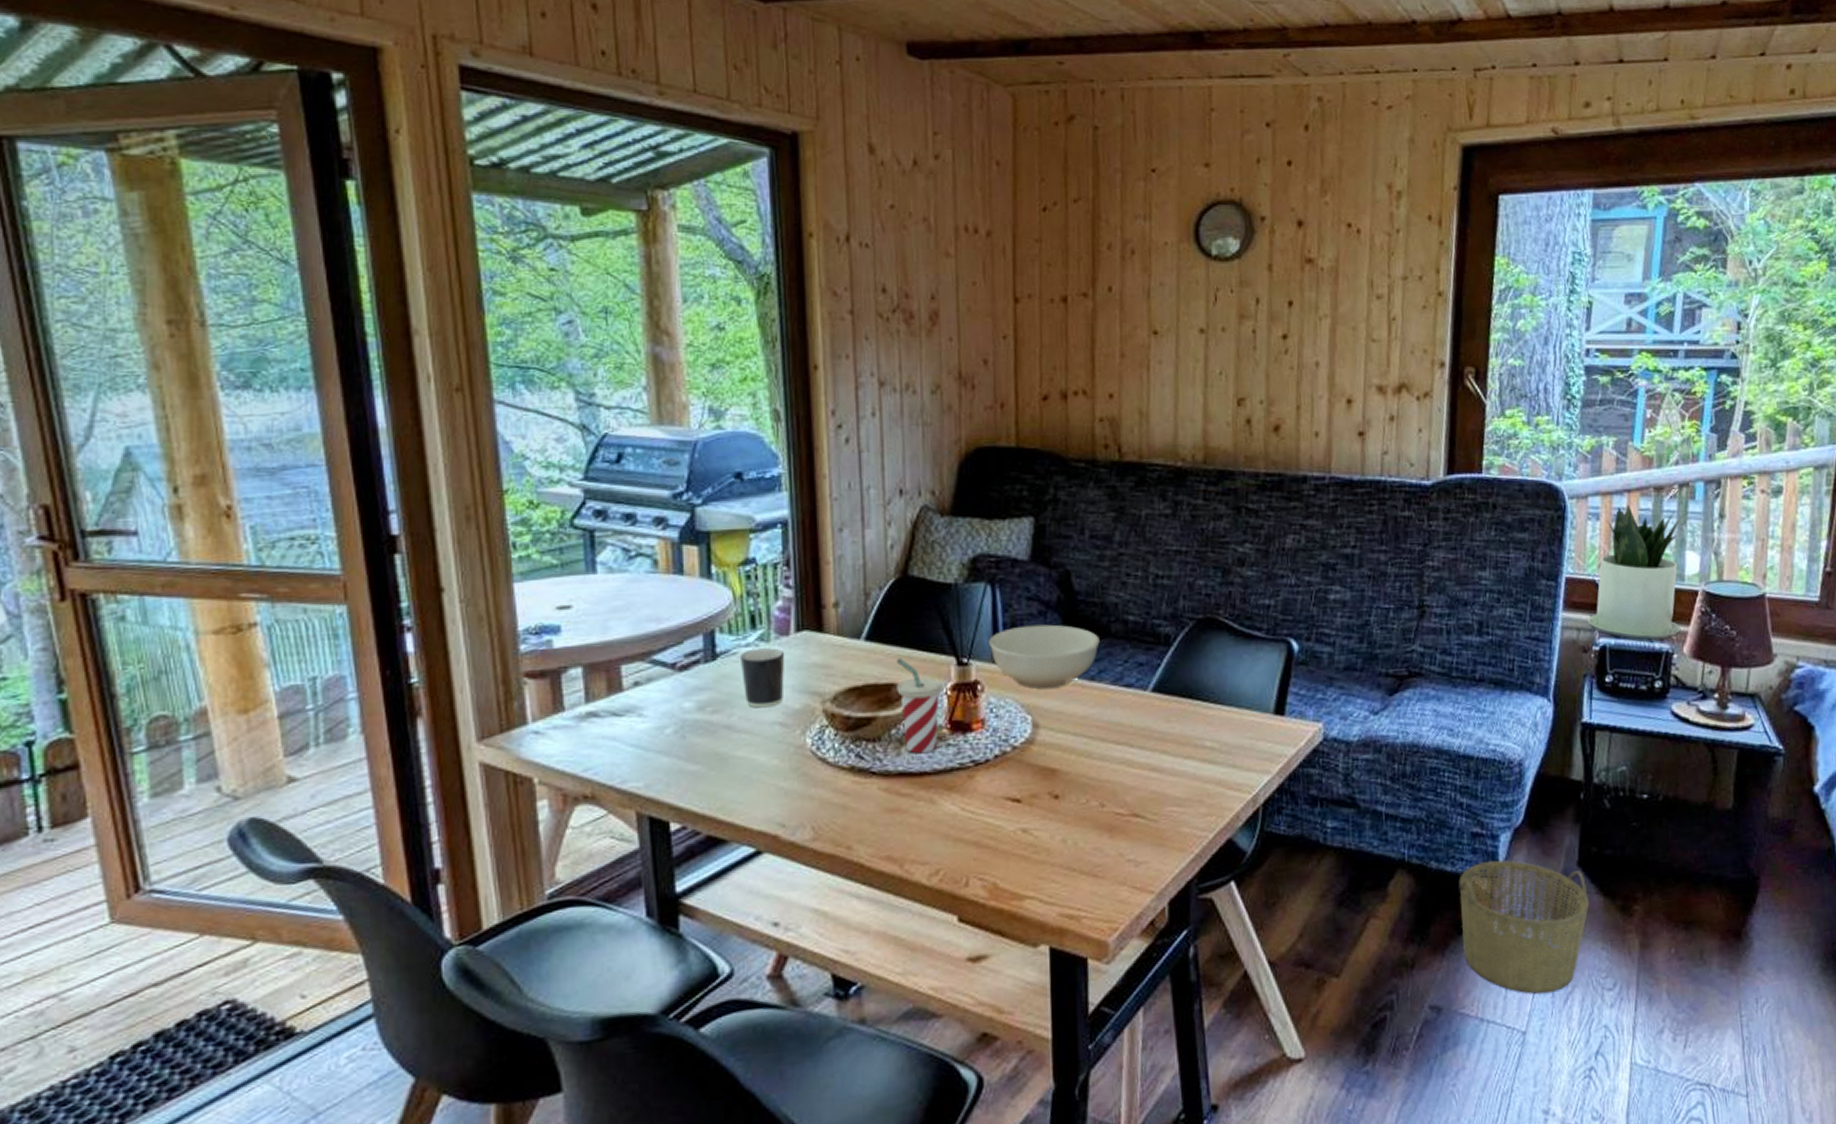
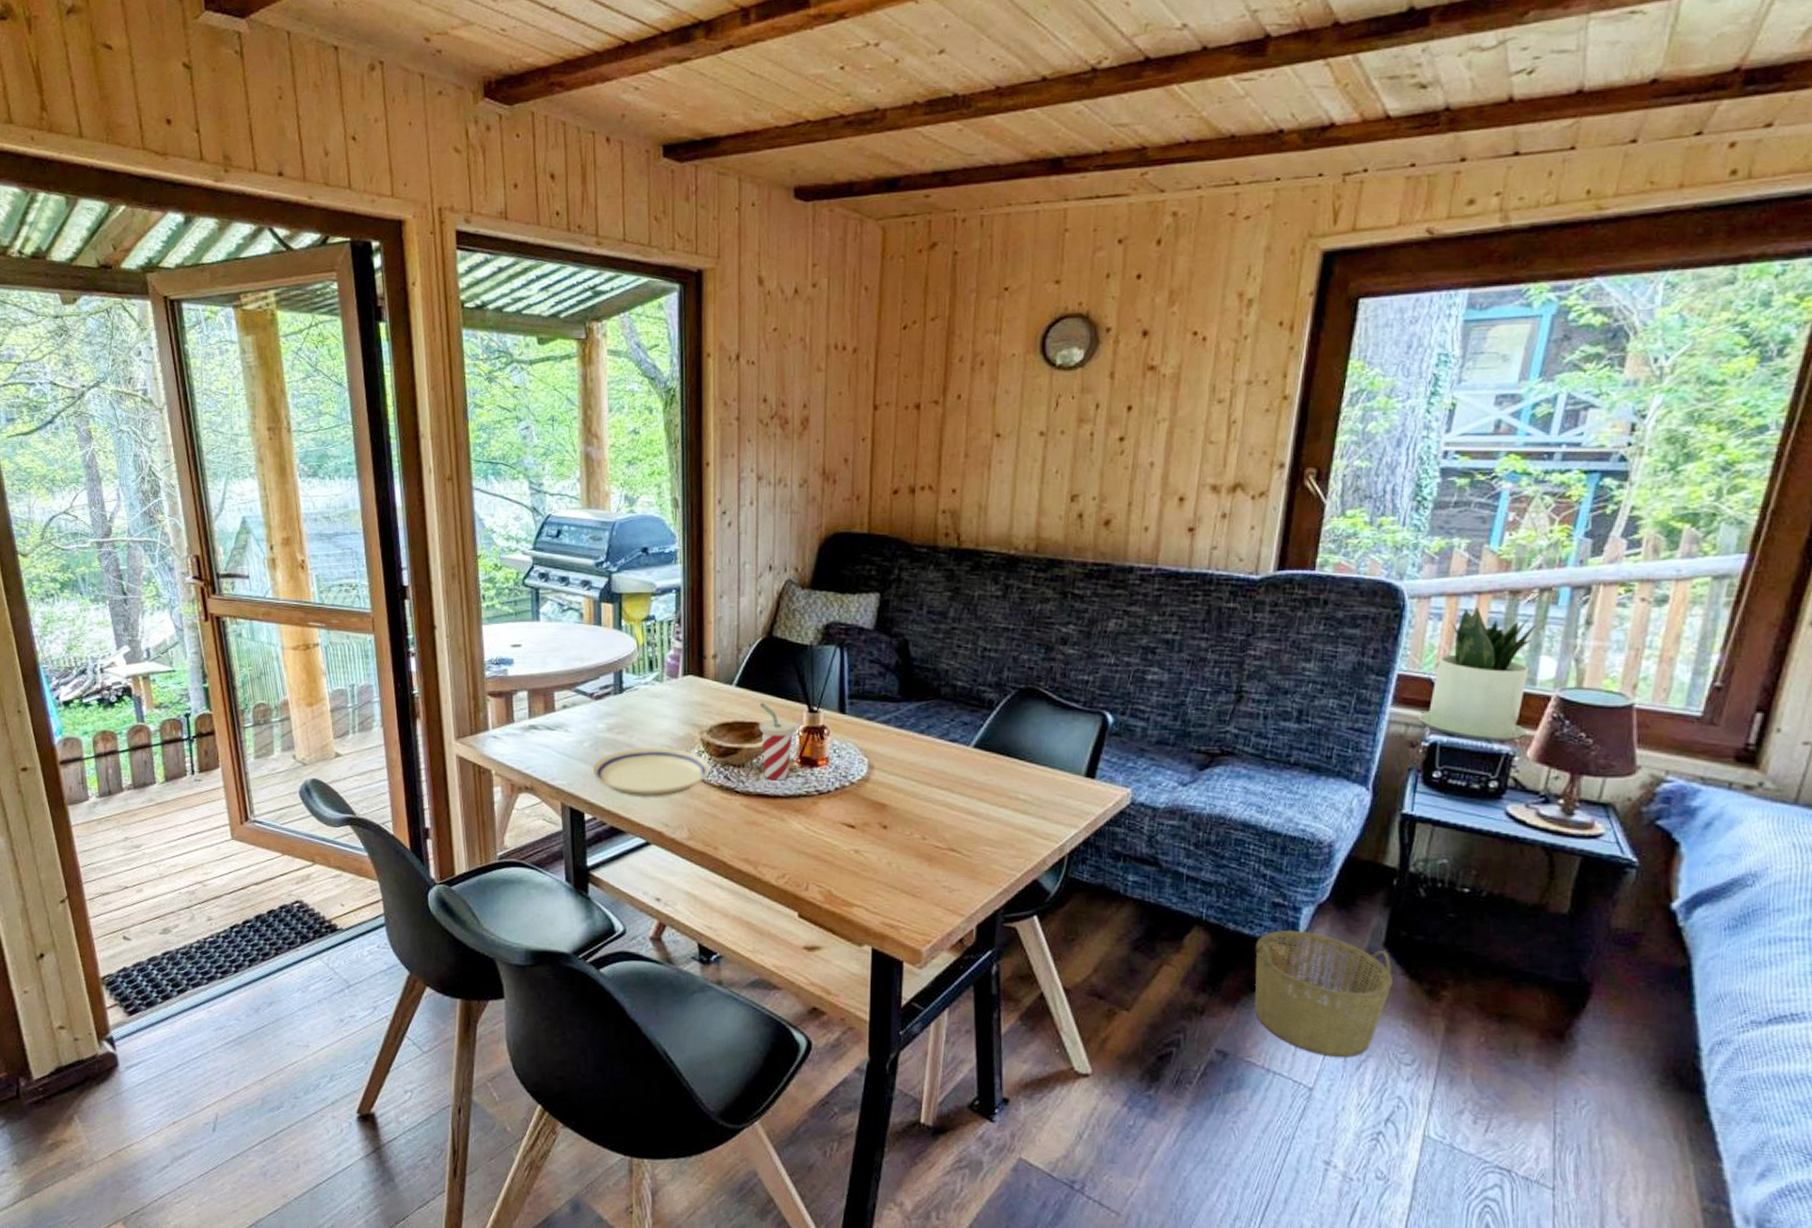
plate: none [678,724,837,794] -> present [592,747,710,798]
mug: present [739,648,785,708] -> none [640,687,674,733]
bowl: present [989,624,1100,689] -> none [836,683,930,737]

